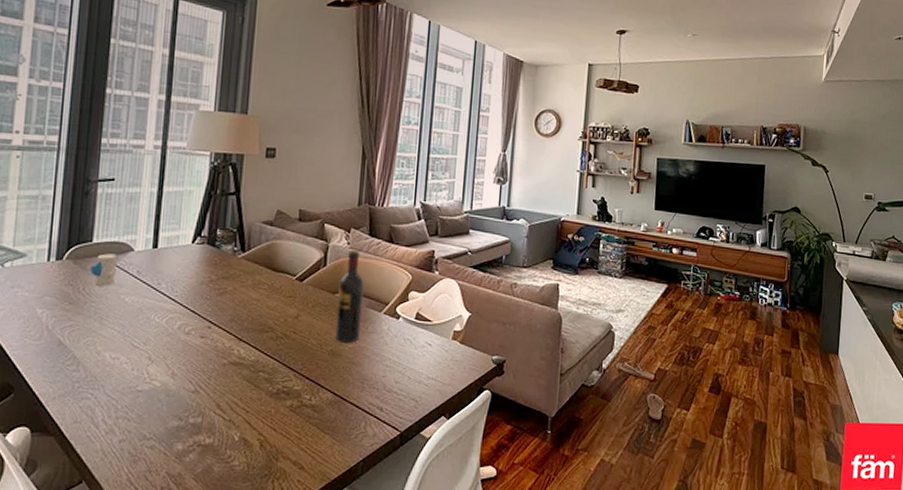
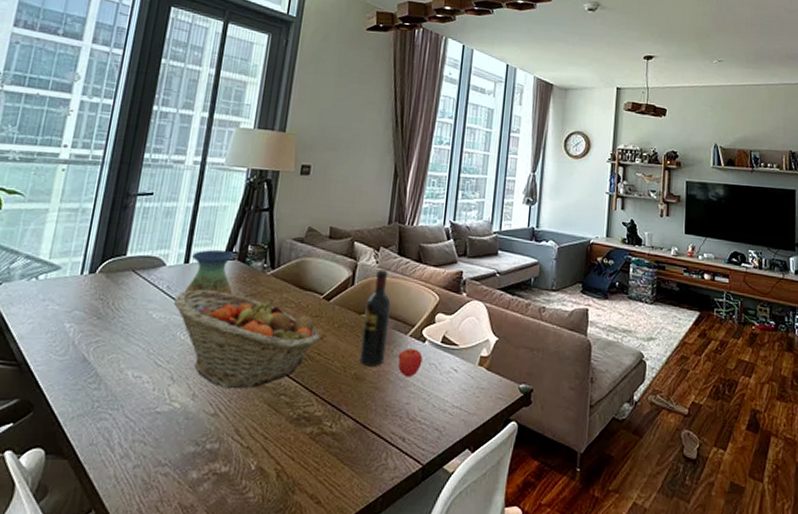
toy: present [90,253,118,286] -> none [121,267,150,301]
fruit basket: none [145,274,295,367] -> present [173,290,321,389]
vase: none [155,234,205,283] -> present [184,249,235,299]
apple: none [373,325,397,352] -> present [398,349,423,377]

